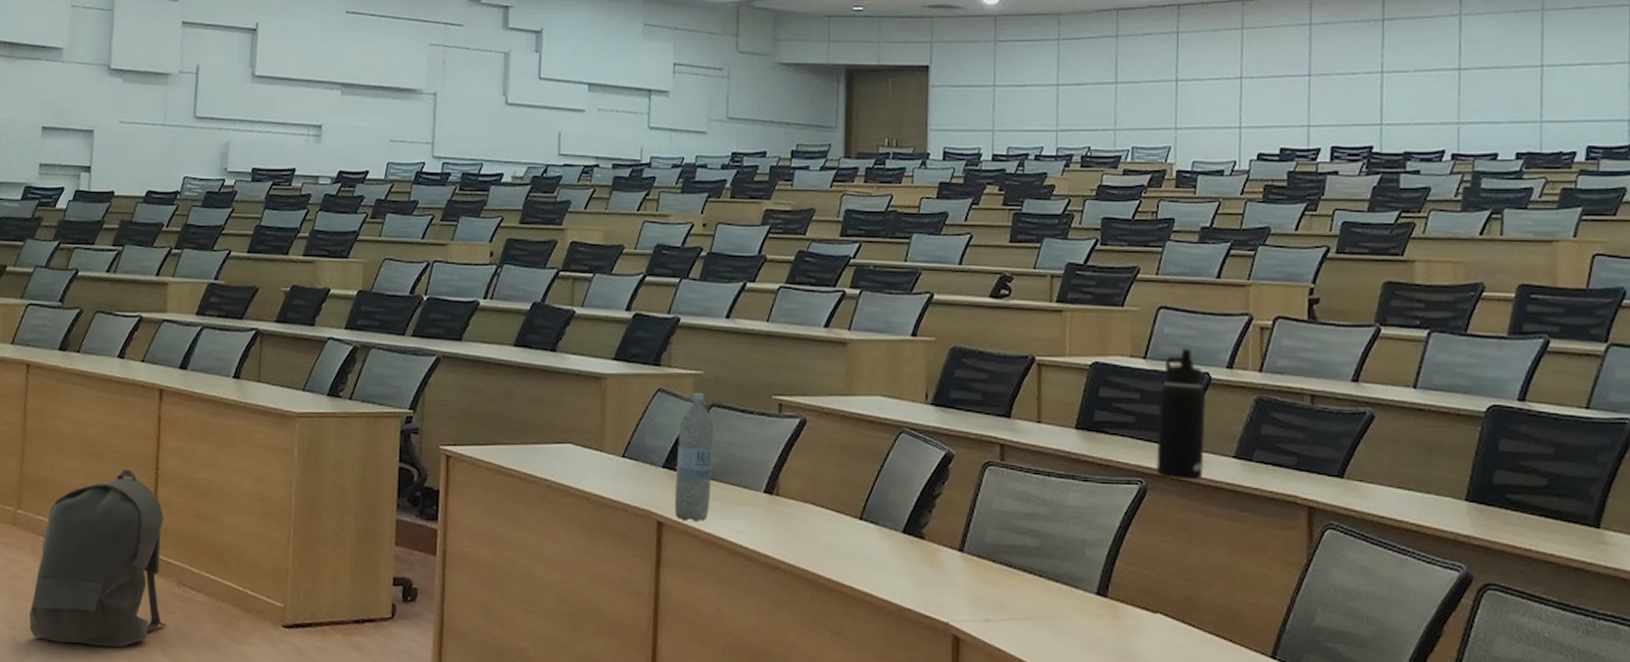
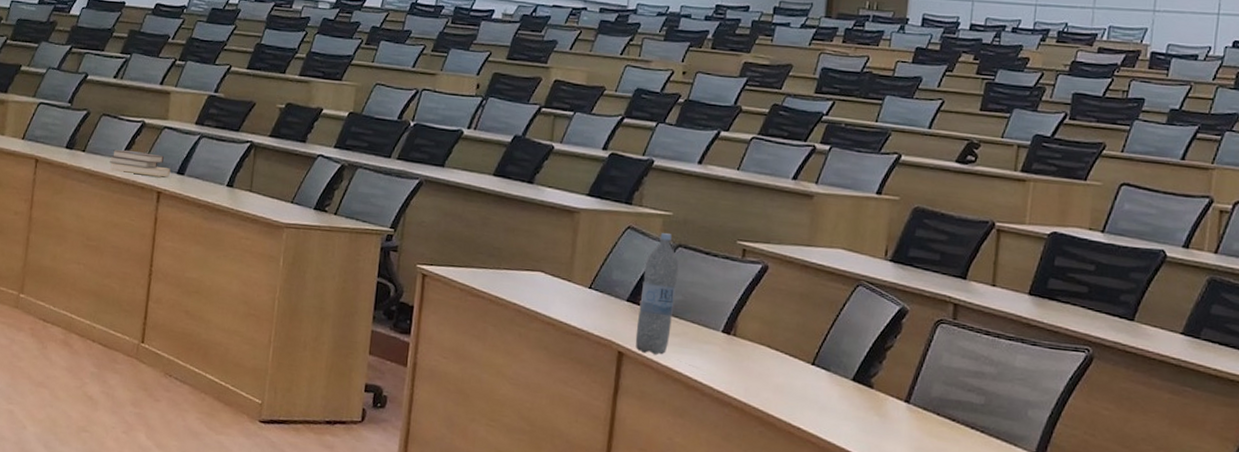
backpack: present [28,469,167,647] -> none [25,264,155,429]
books: none [106,347,172,374] -> present [109,149,171,177]
water bottle: present [1156,348,1206,479] -> none [1104,225,1159,352]

